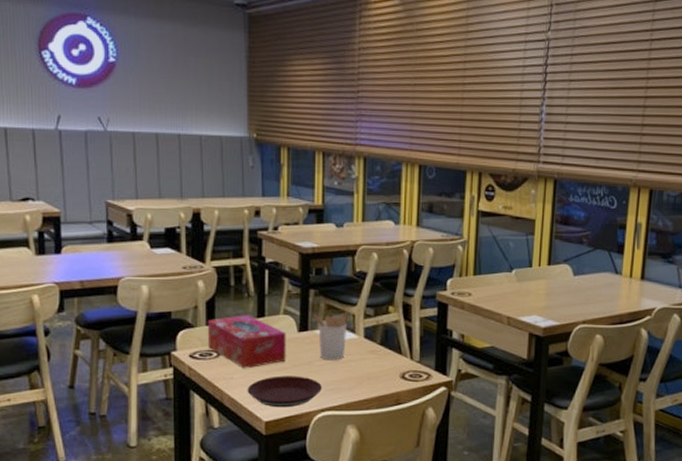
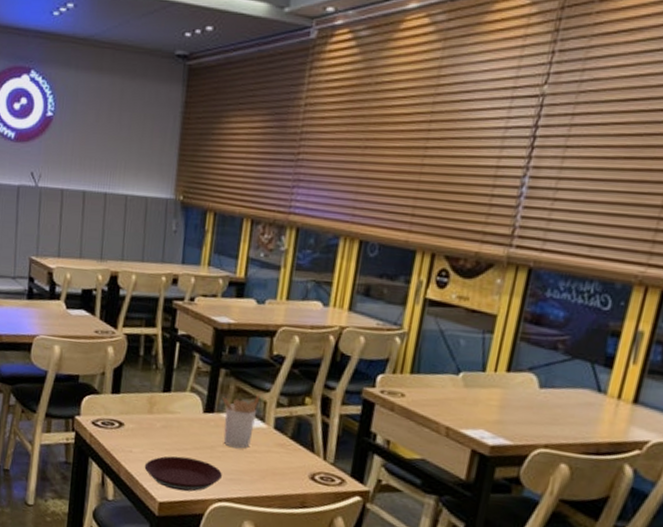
tissue box: present [207,315,286,369] -> none [110,387,191,444]

